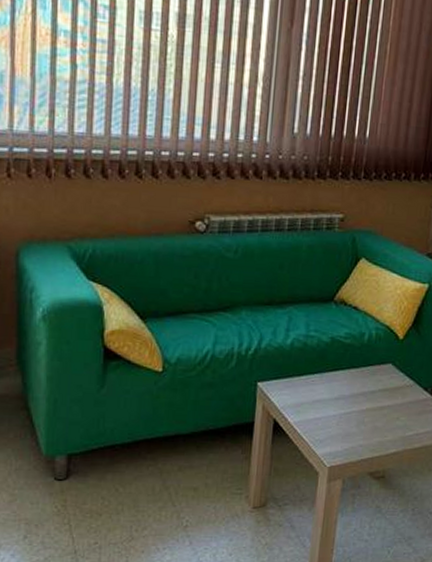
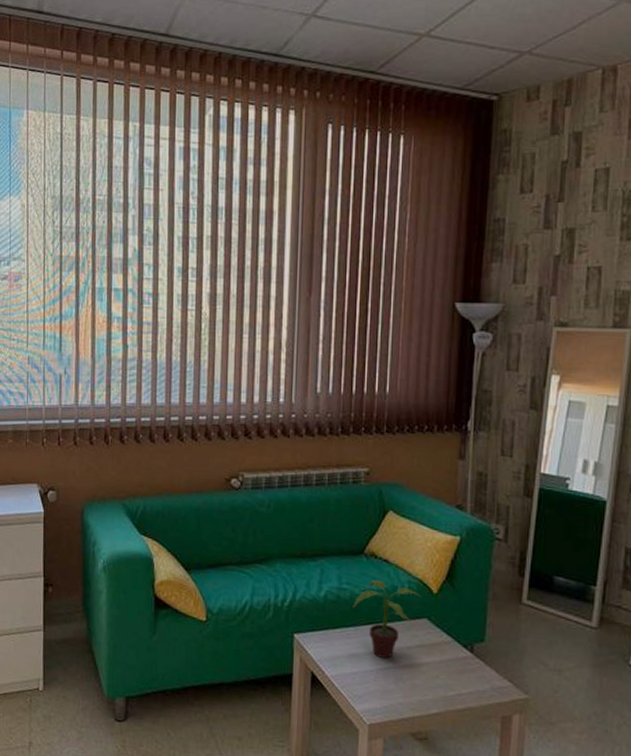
potted plant: none [319,327,387,403] -> present [352,580,421,658]

